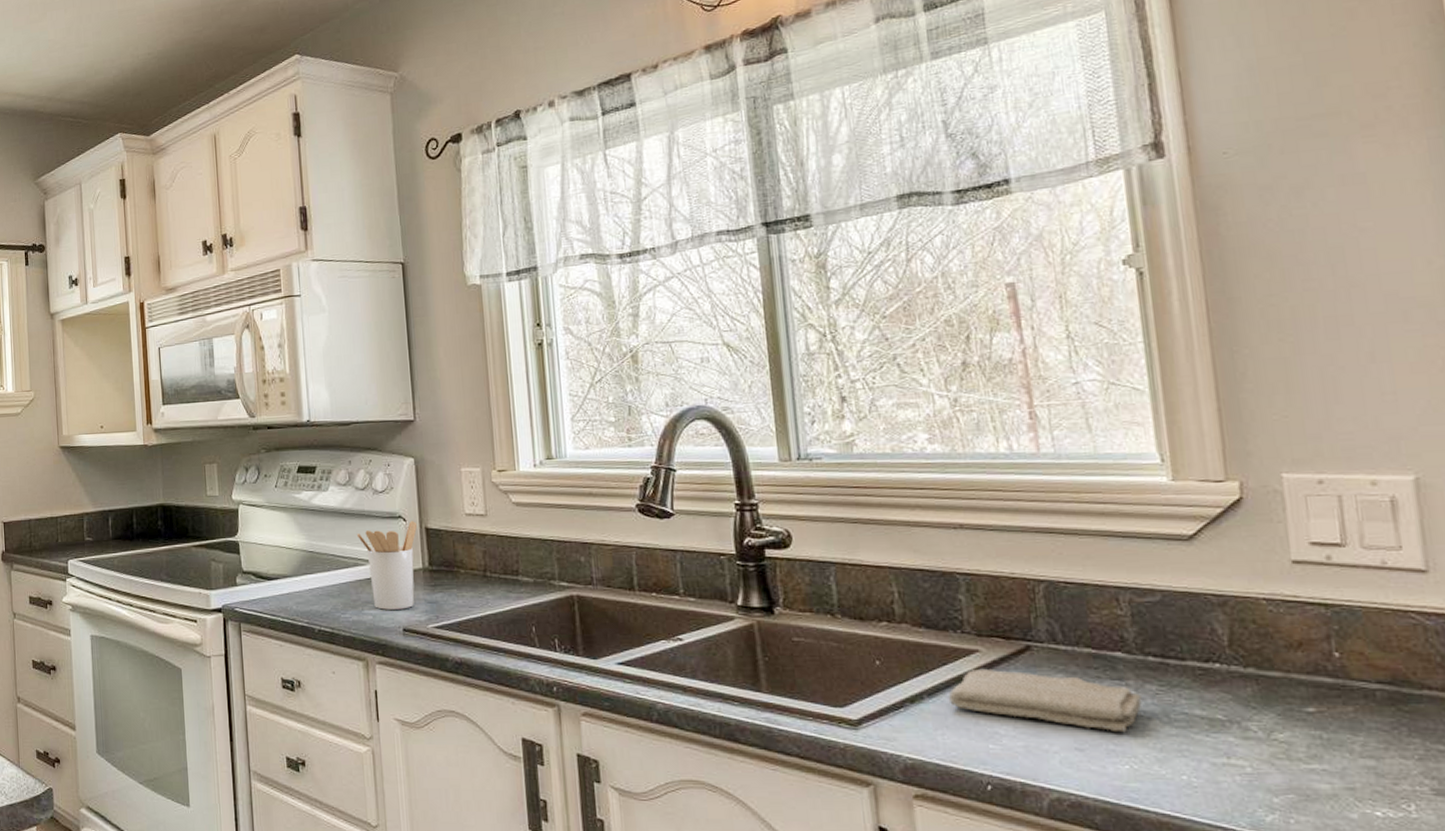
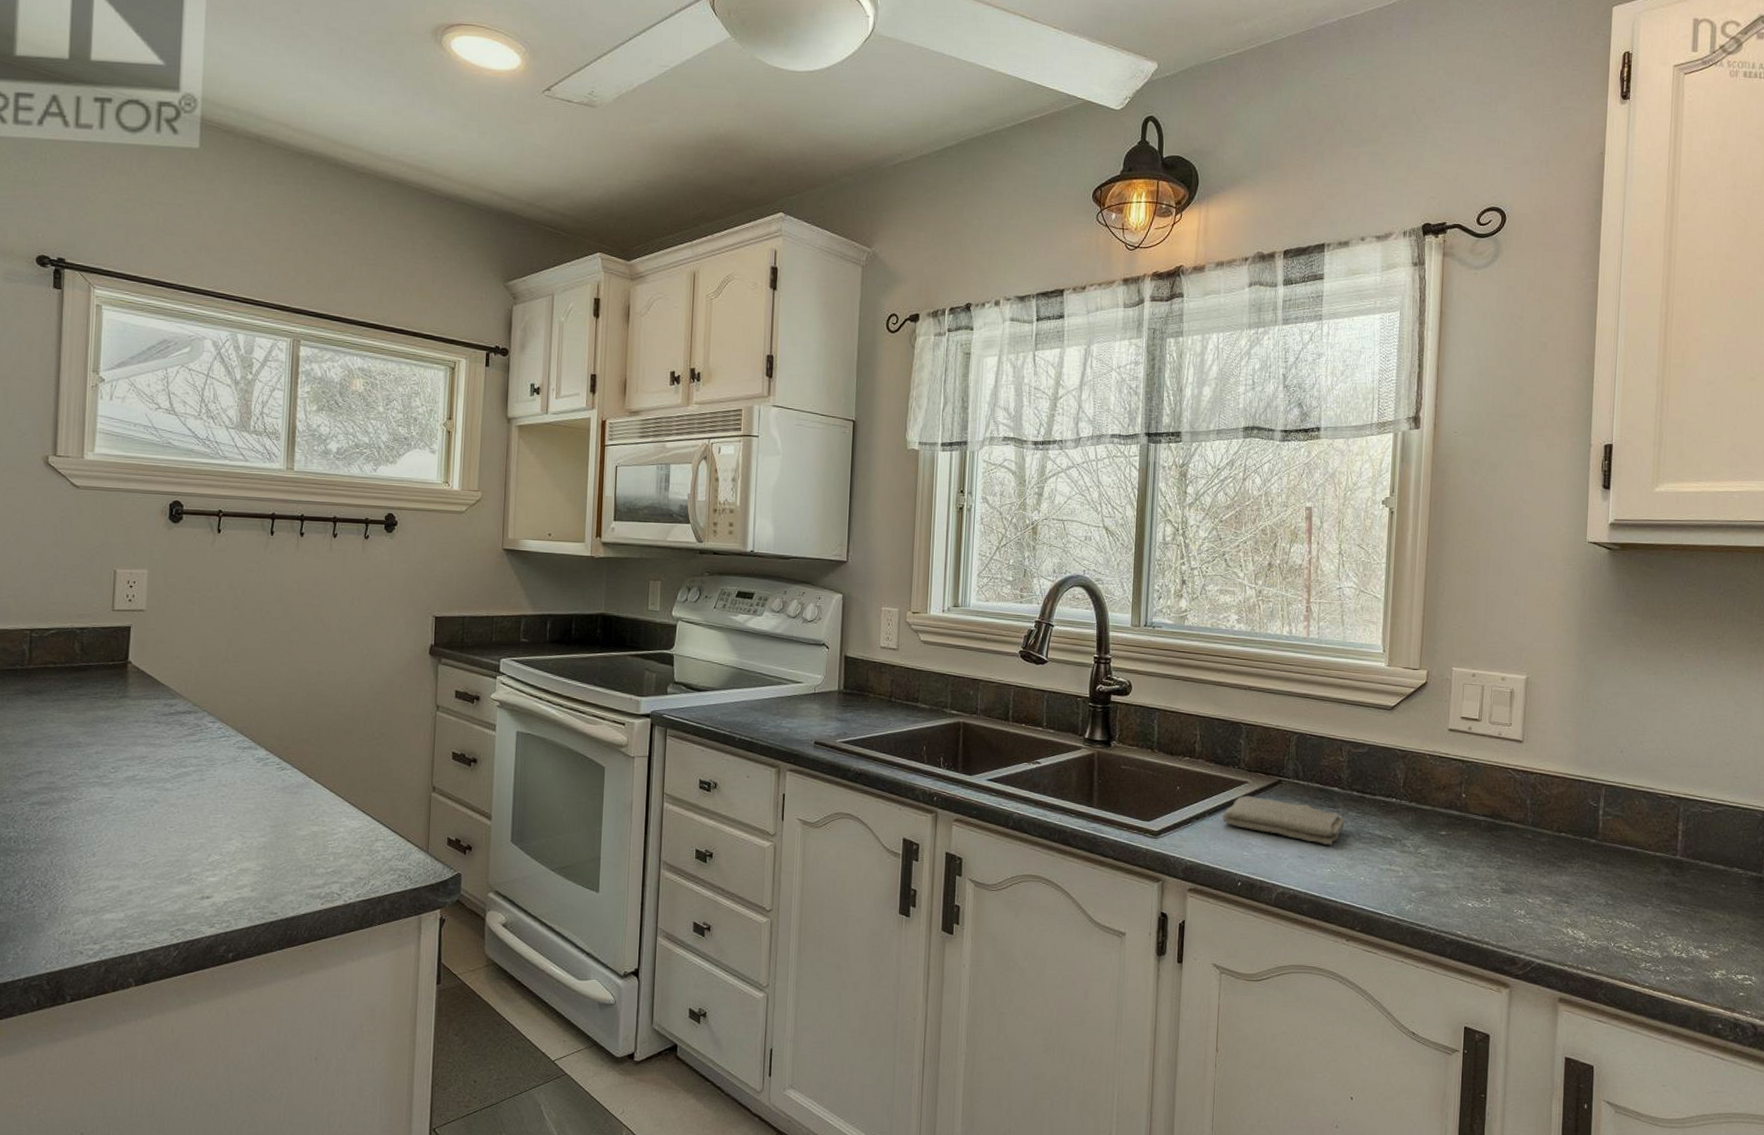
utensil holder: present [356,521,418,610] -> none [783,649,838,725]

